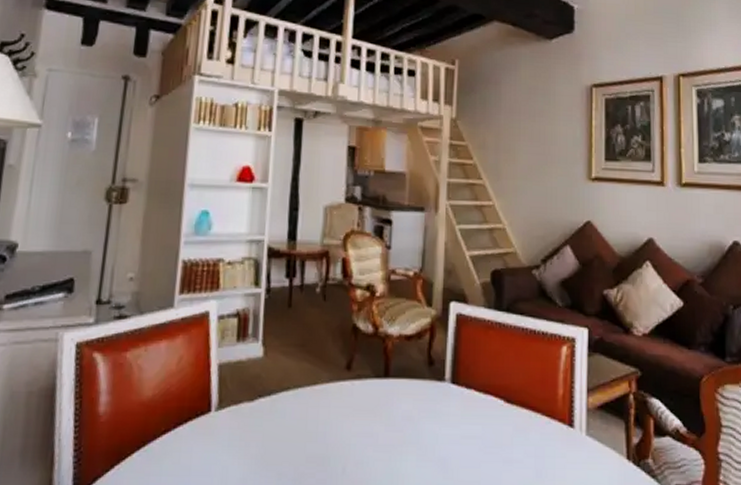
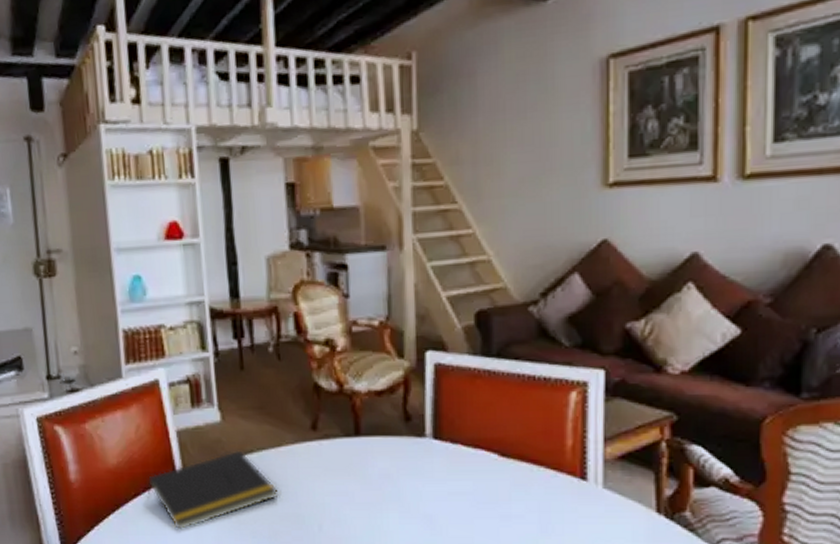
notepad: none [177,387,309,471] -> present [147,450,278,530]

